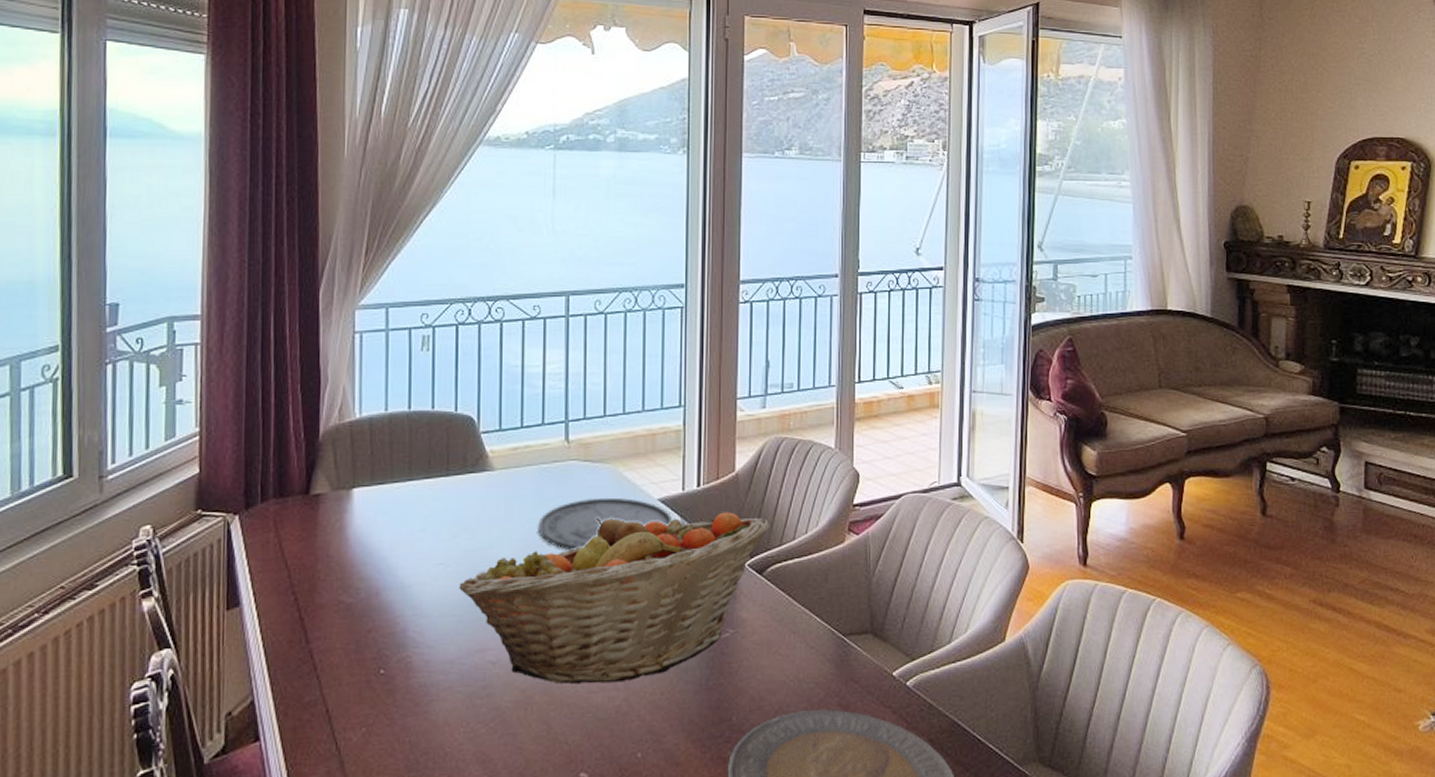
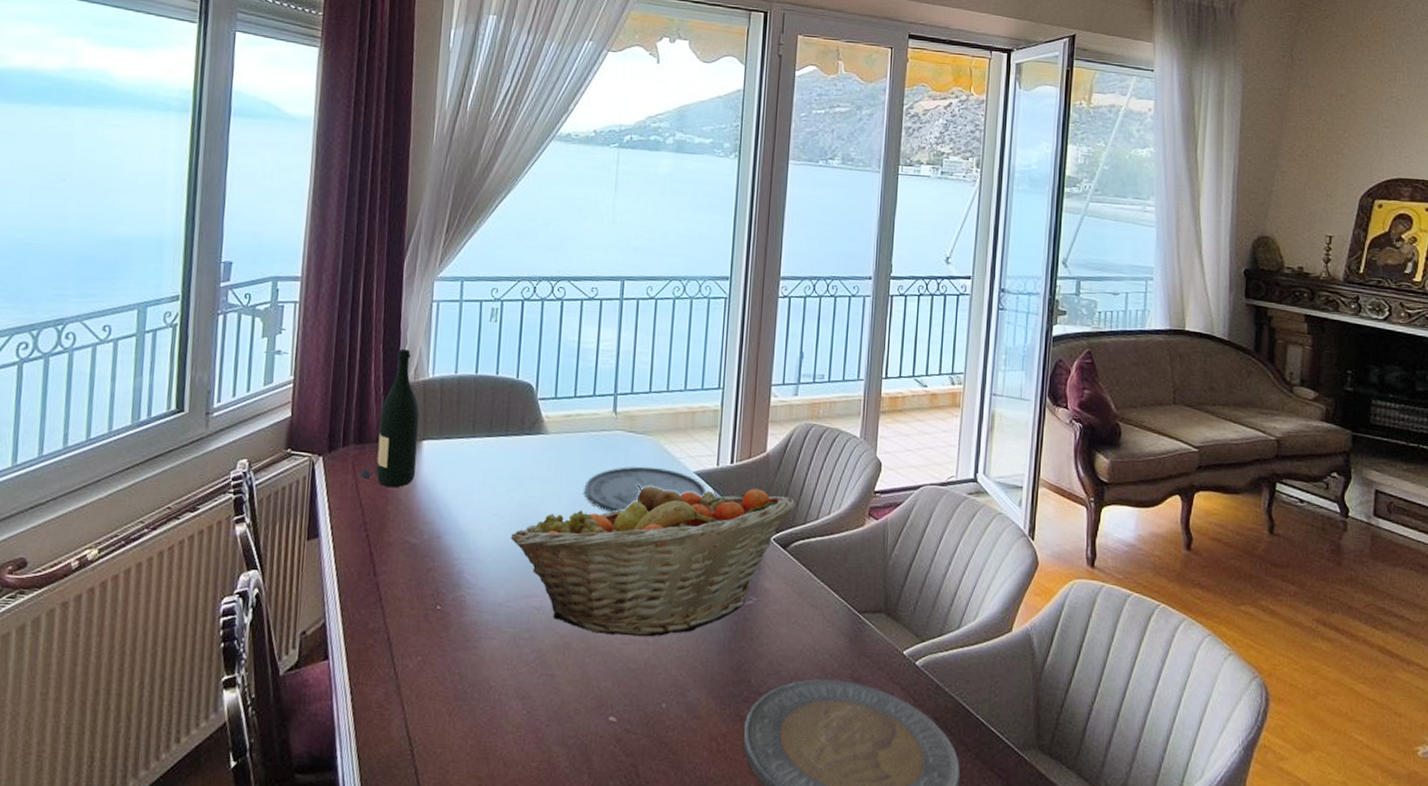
wine bottle: none [283,387,347,544] -> present [360,348,420,488]

